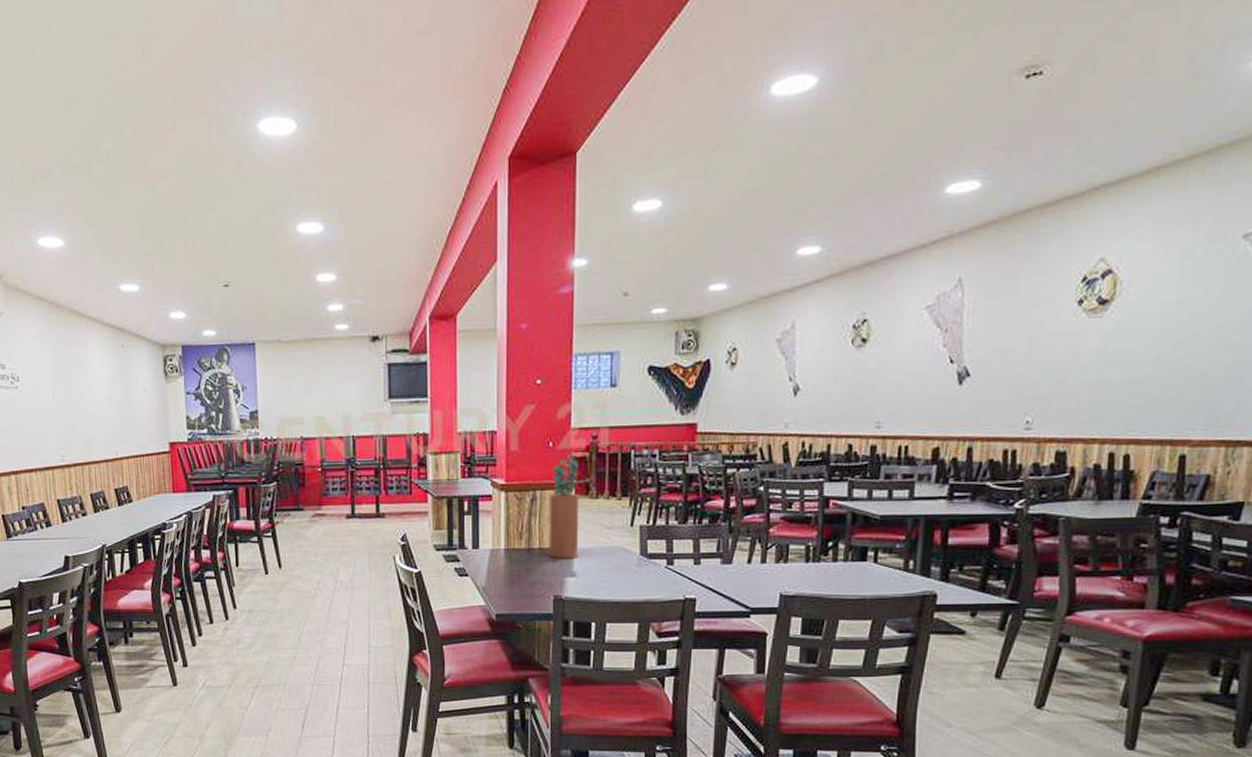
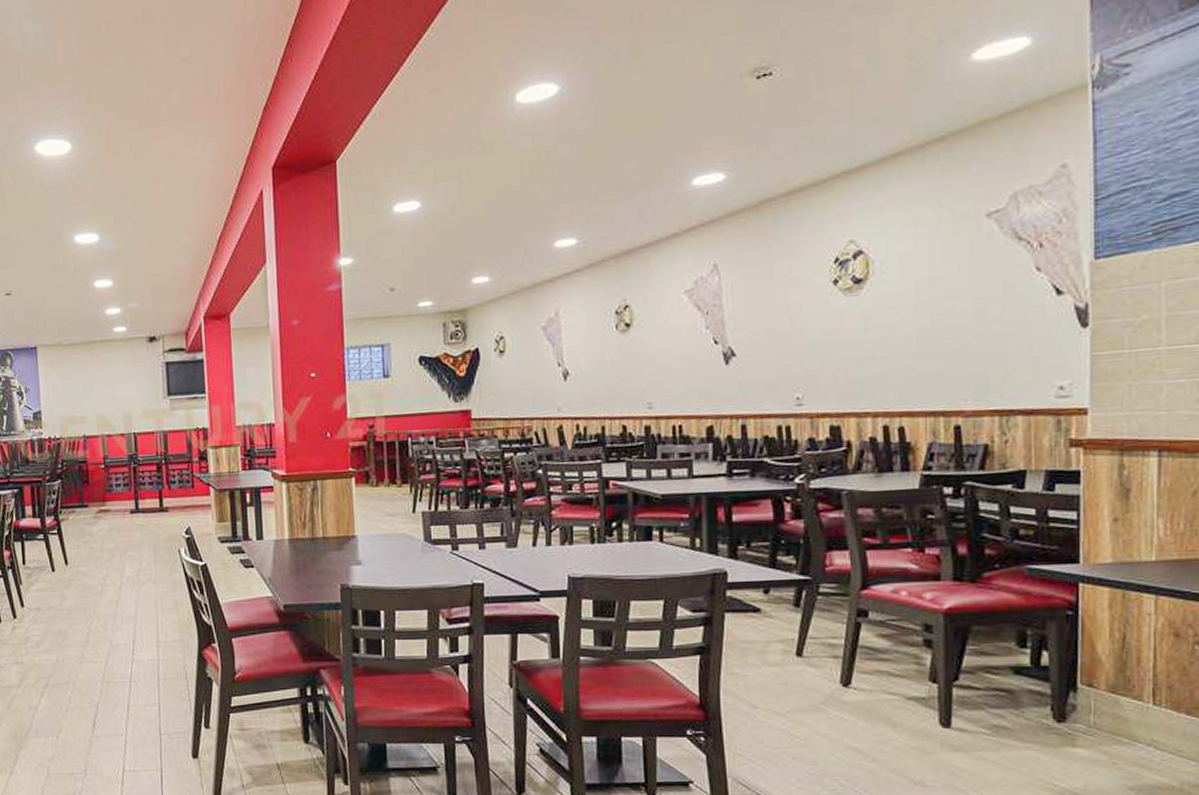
vase: present [548,448,579,560] -> none [329,438,363,549]

